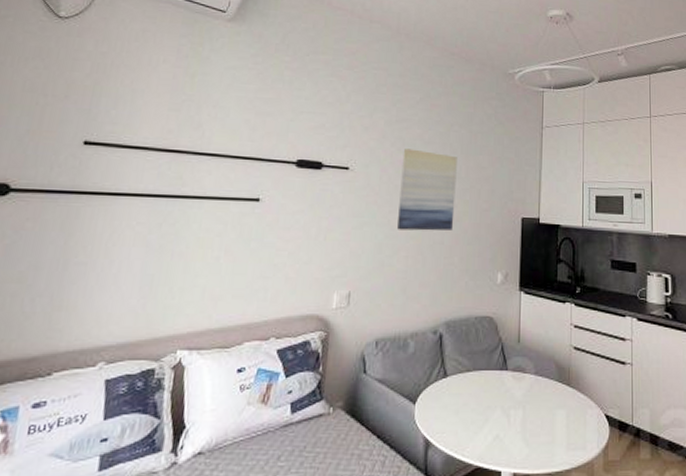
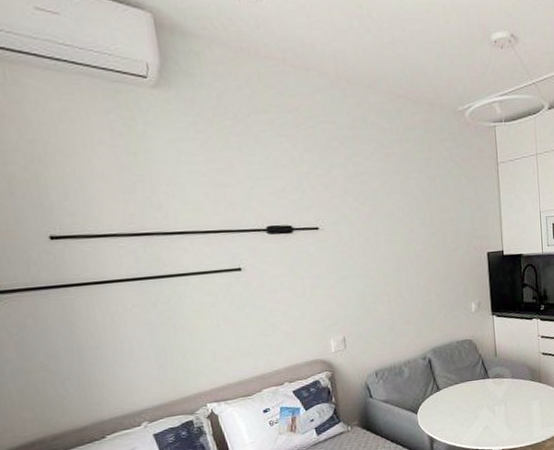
wall art: present [397,148,457,231] -> none [367,201,426,279]

